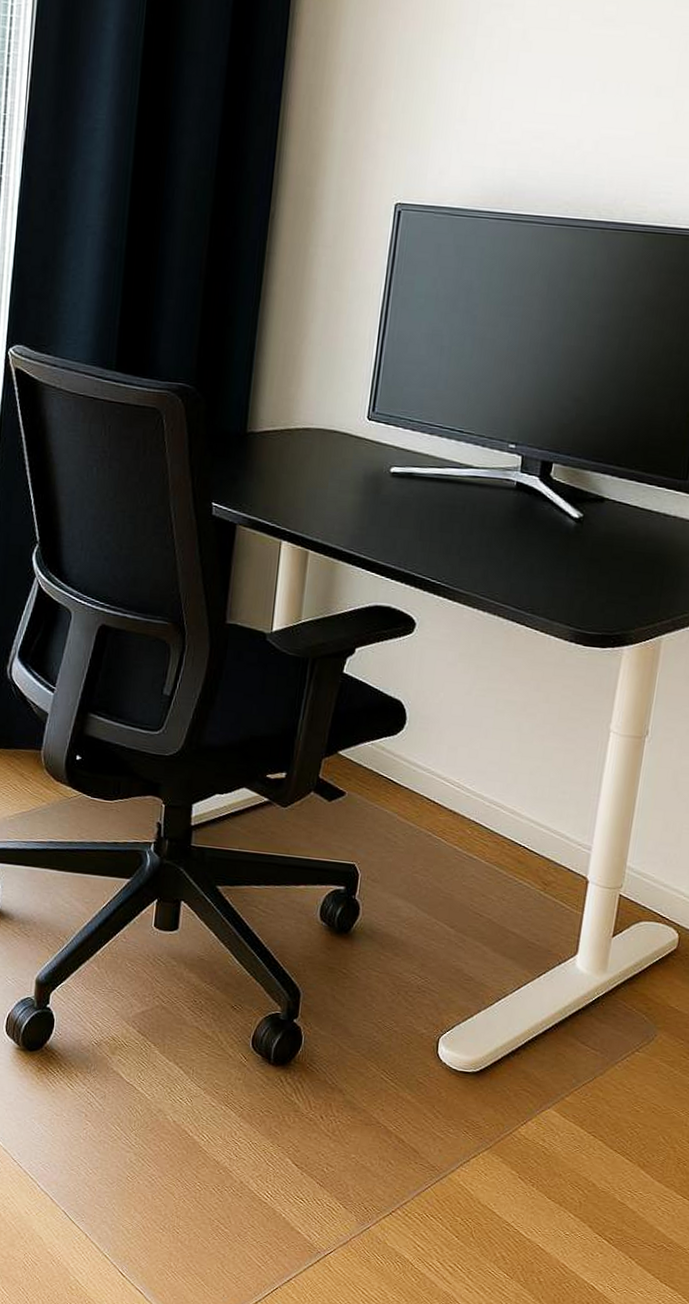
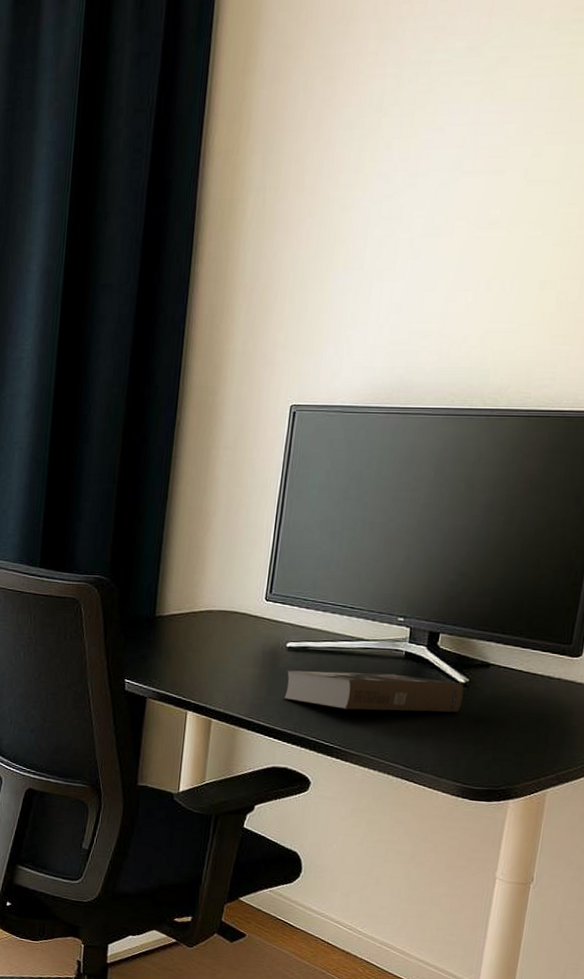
book: none [386,498,578,550] -> present [283,670,464,713]

